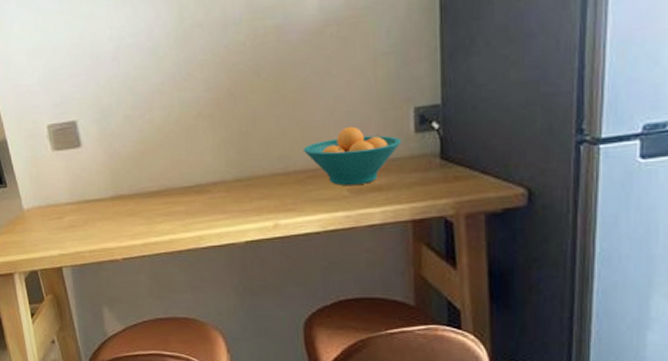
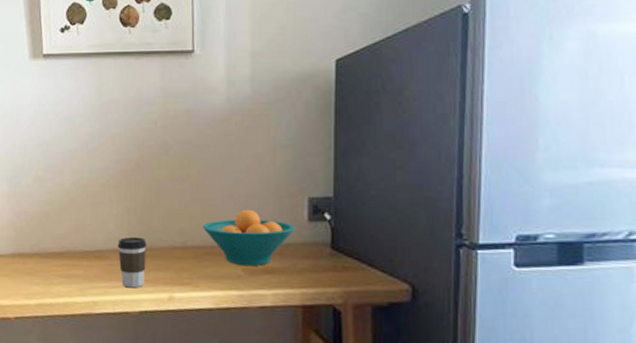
coffee cup: none [216,167,248,219] -> present [117,236,147,288]

